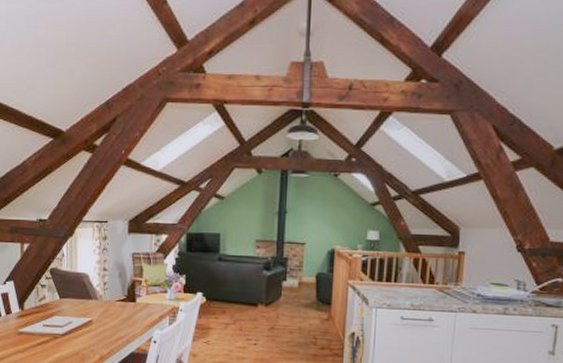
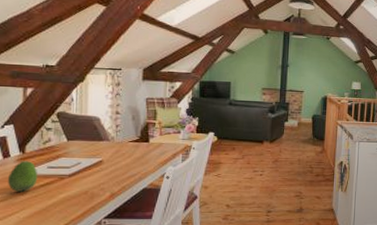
fruit: none [9,318,35,349] -> present [7,161,38,192]

